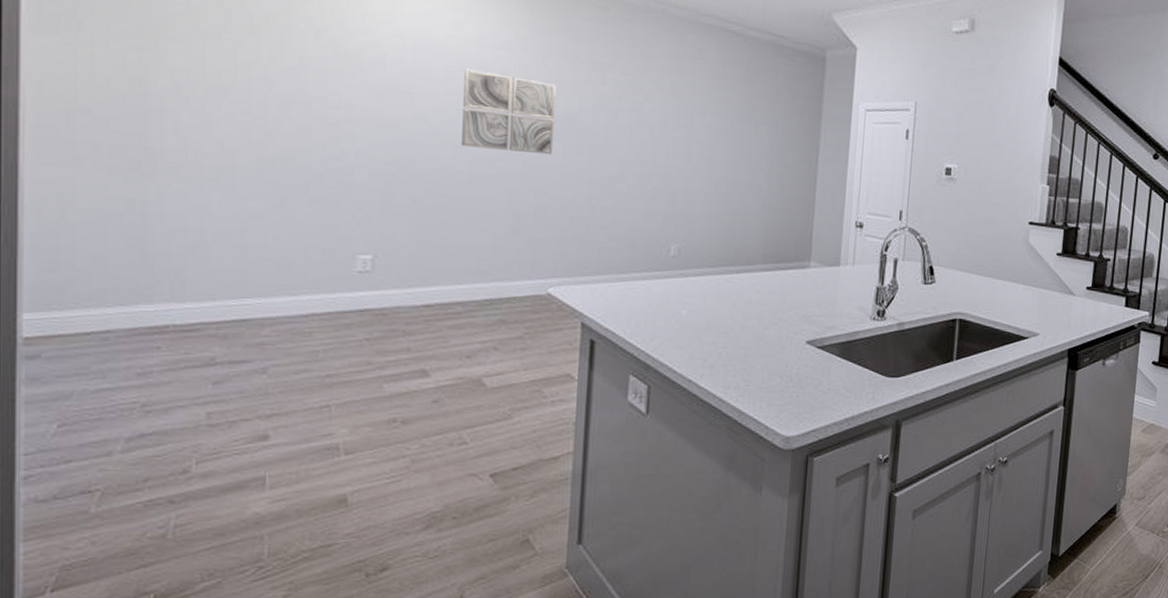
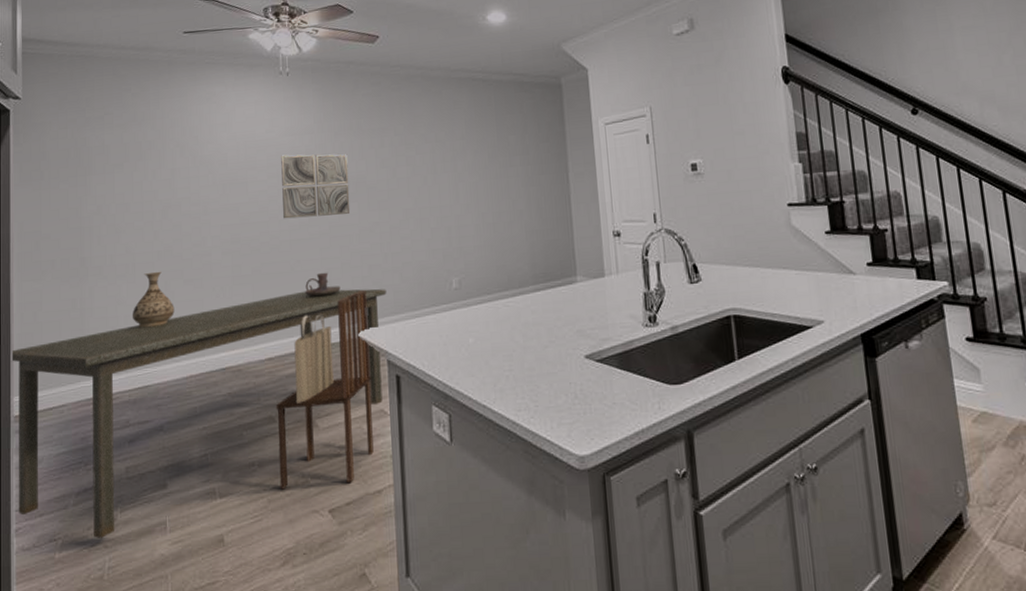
dining table: none [19,234,589,492] -> present [11,288,387,538]
vase: none [225,181,293,250] -> present [132,271,175,328]
dining chair: none [429,242,563,450] -> present [275,289,374,490]
tote bag: none [460,261,514,359] -> present [294,314,334,403]
candle holder: none [484,216,531,244] -> present [305,272,341,297]

